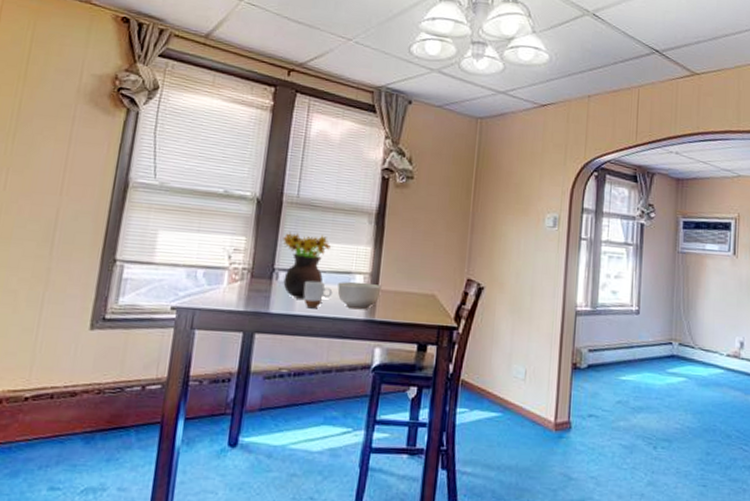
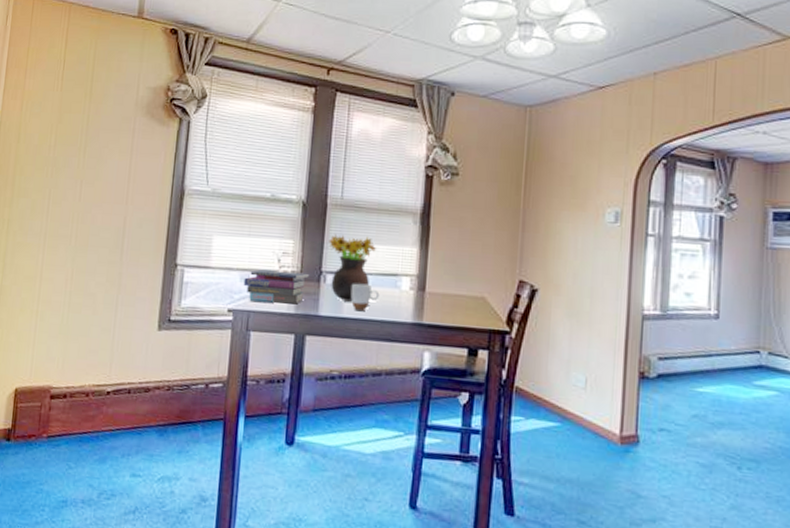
books: none [190,266,261,302] -> present [243,270,309,305]
bowl: present [337,281,382,310] -> none [384,283,429,313]

